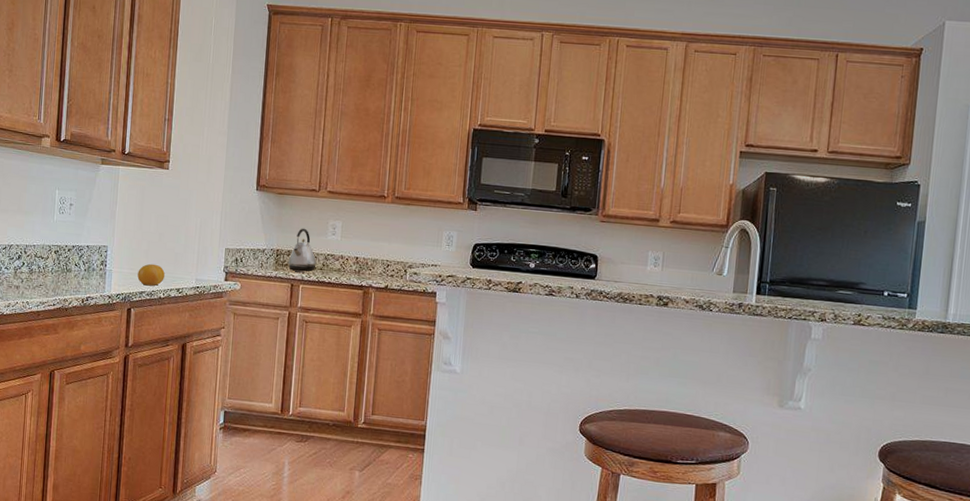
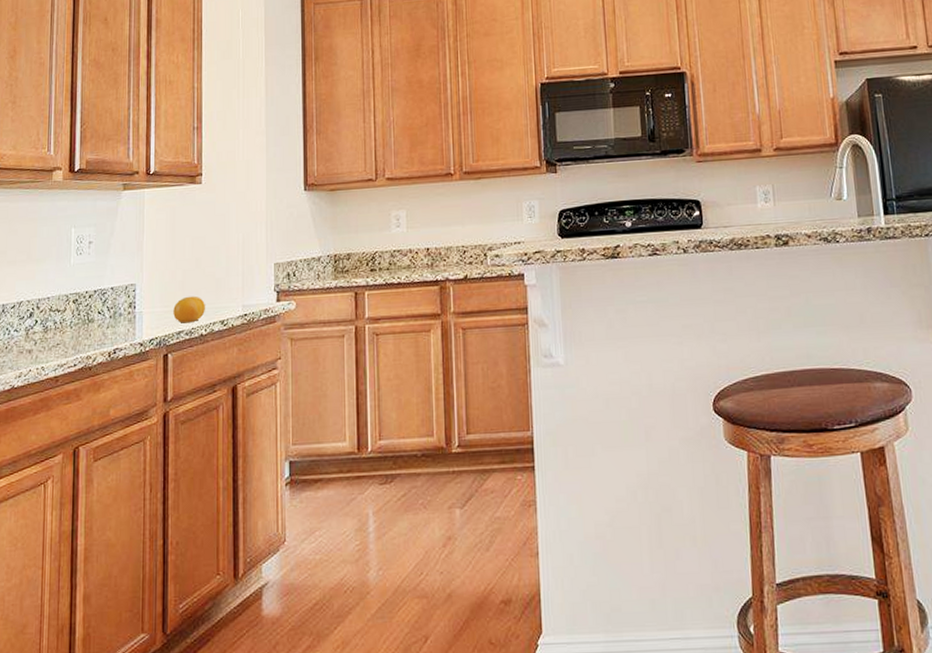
kettle: present [288,228,317,272] -> none [348,225,382,278]

